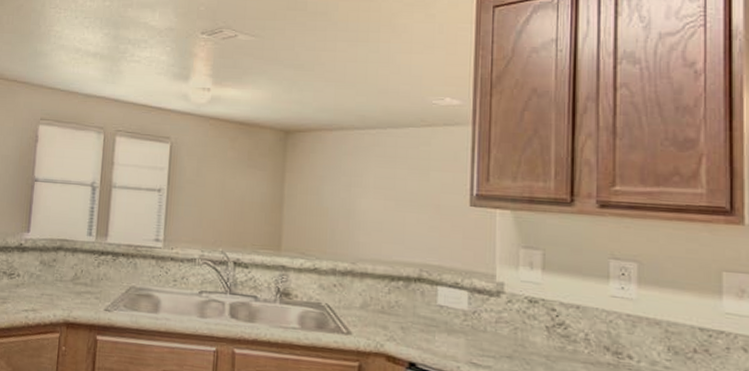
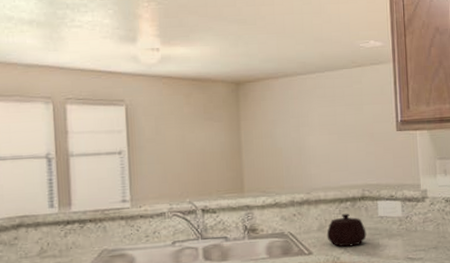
teapot: none [370,293,420,335] -> present [327,213,367,247]

